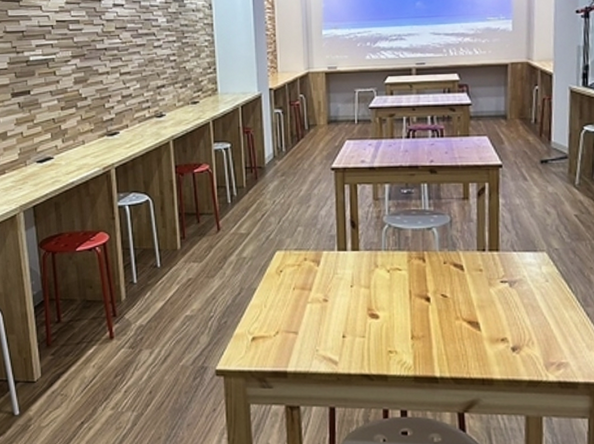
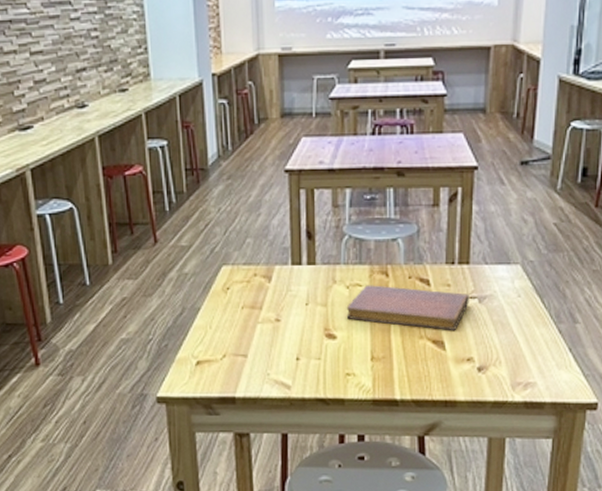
notebook: none [387,269,501,312] -> present [346,285,469,330]

